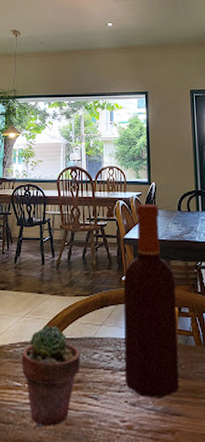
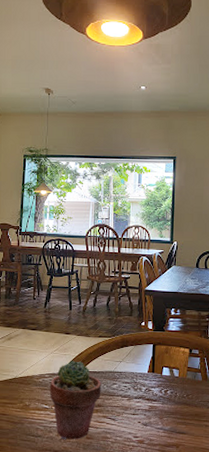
bottle: present [123,204,179,398] -> none [139,260,189,420]

